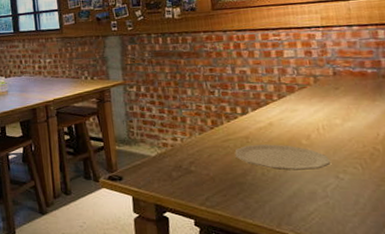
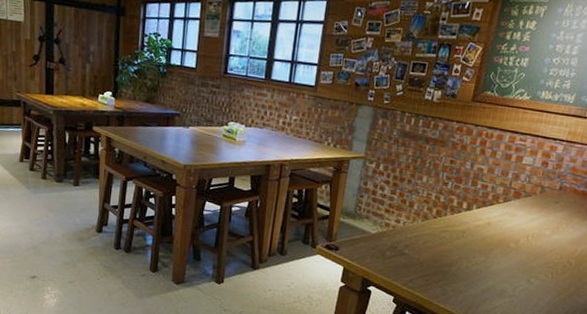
plate: present [234,144,332,172] -> none [448,239,529,272]

